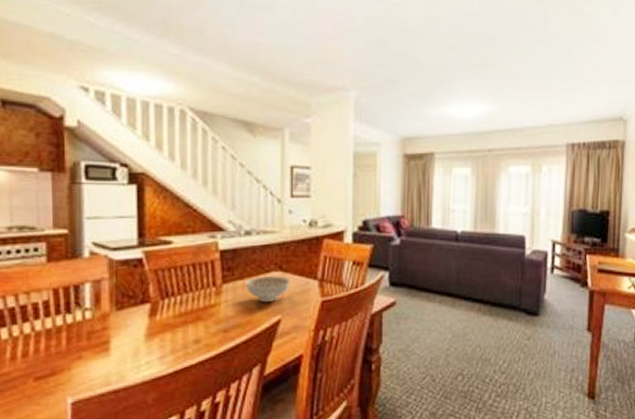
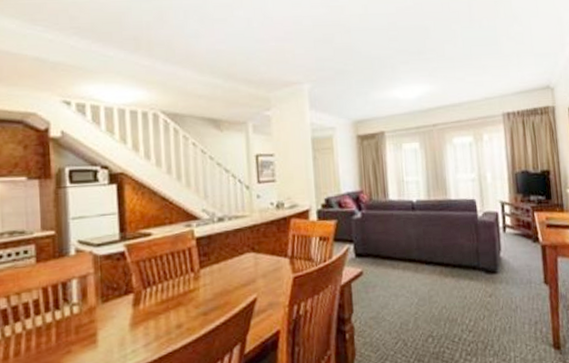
decorative bowl: present [246,276,291,302] -> none [221,257,263,283]

